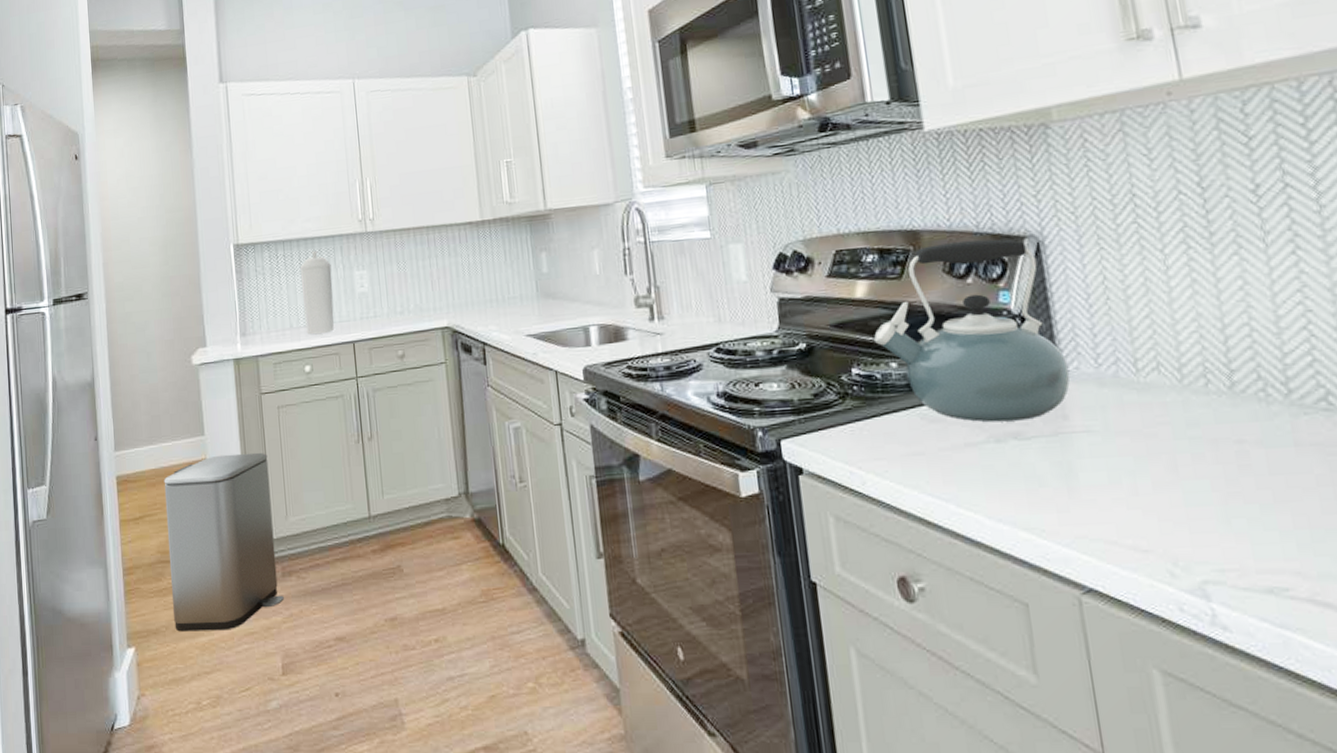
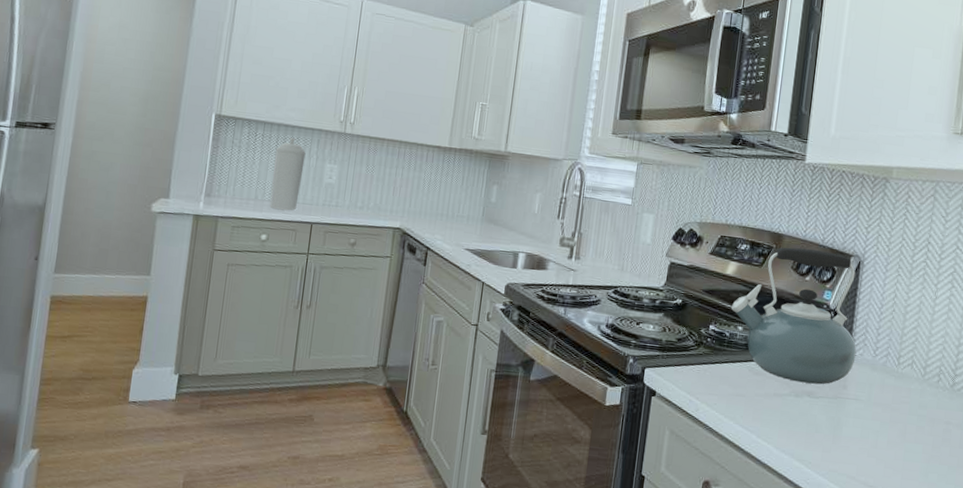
pedal bin: present [164,452,284,632] -> none [83,295,209,446]

